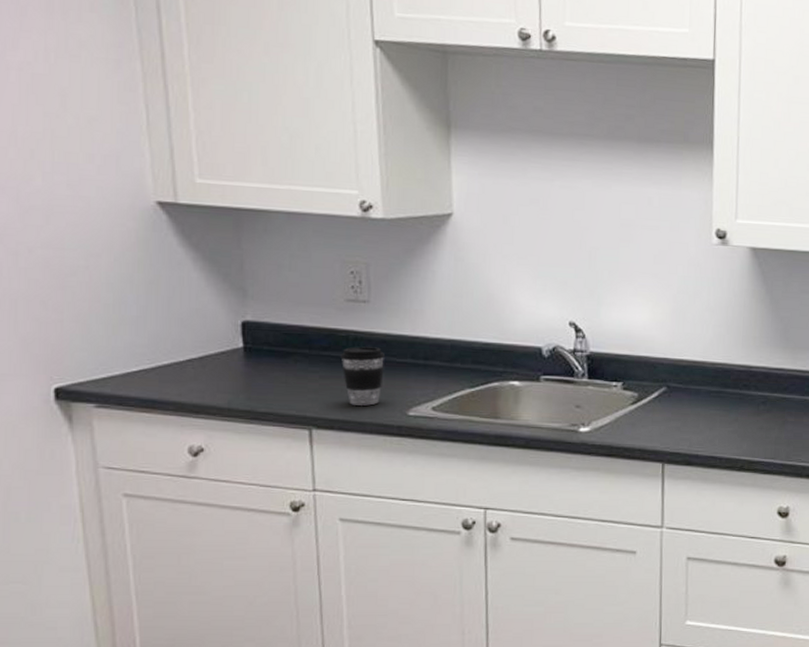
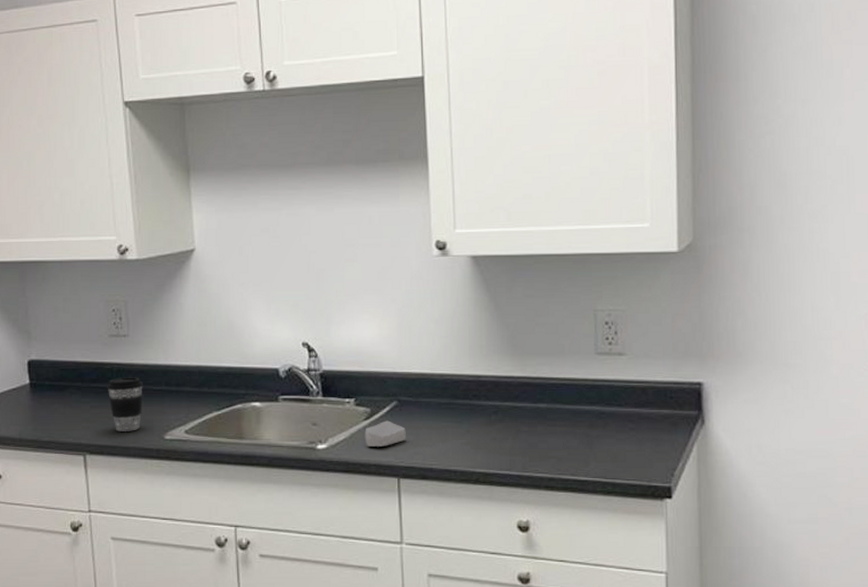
soap bar: none [630,406,674,432] -> present [365,420,406,447]

